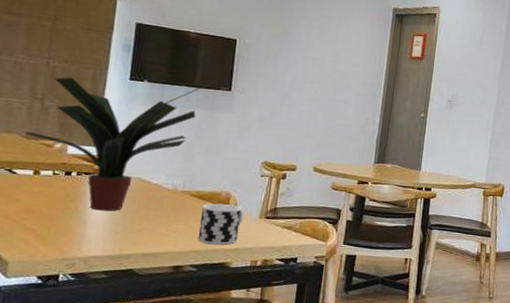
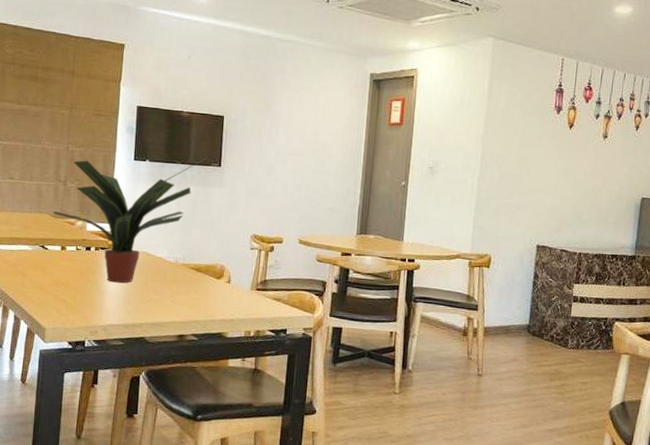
cup: present [198,203,243,245] -> none [197,275,236,316]

